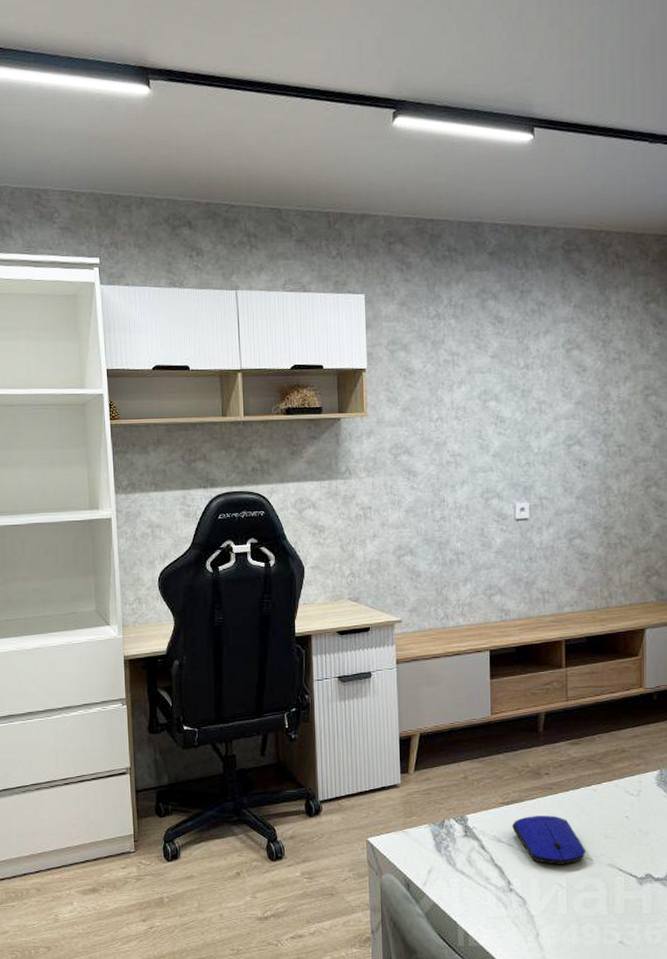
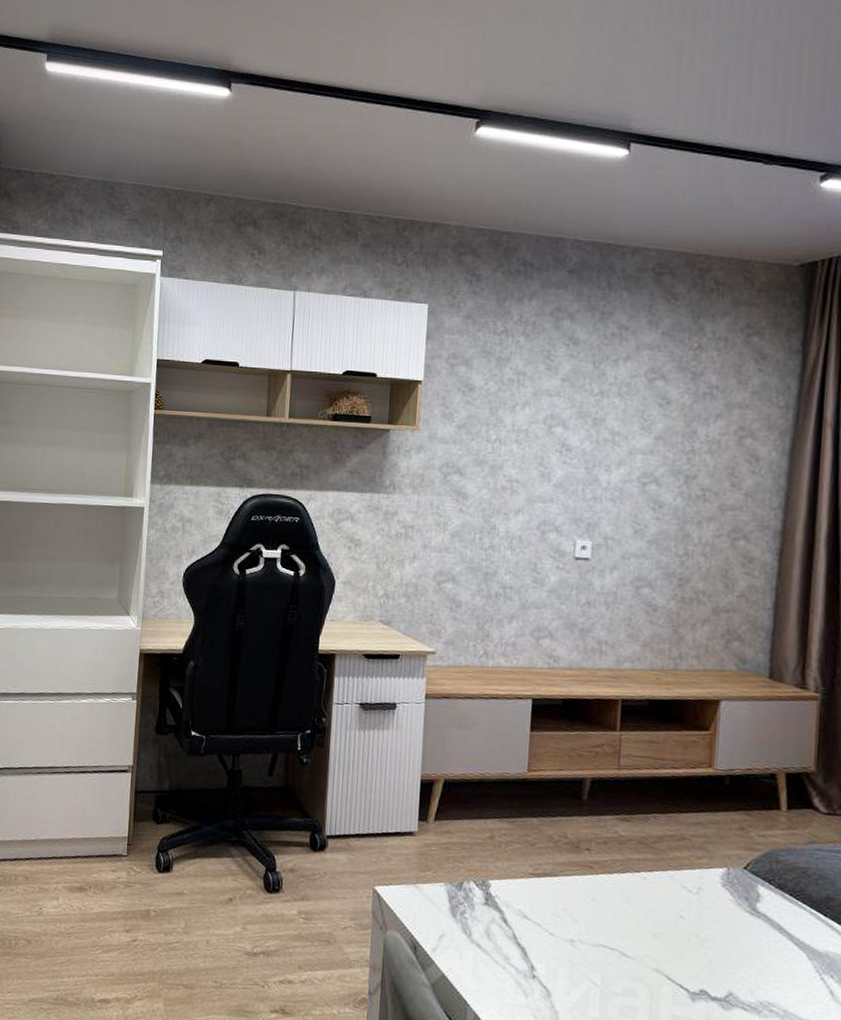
computer mouse: present [512,815,586,866] -> none [541,894,628,960]

